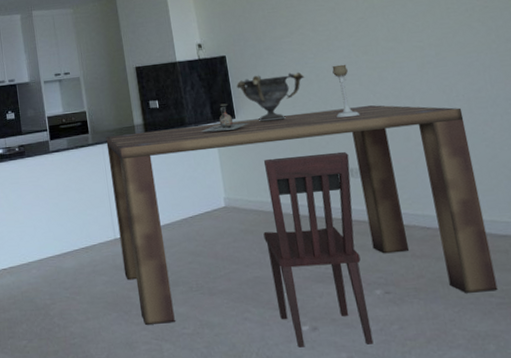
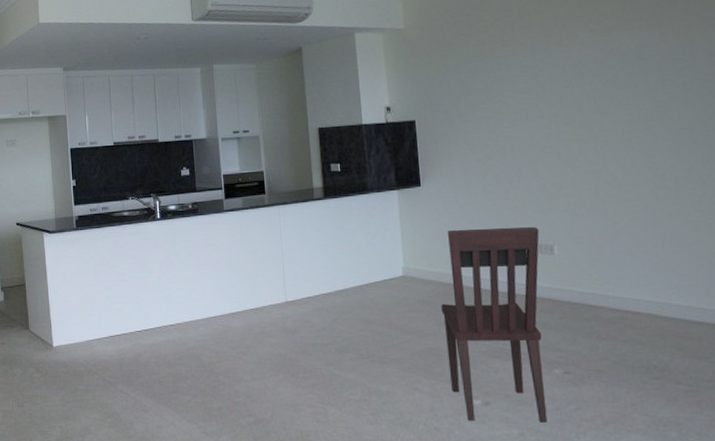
dining table: present [105,105,498,325] -> none [282,180,686,388]
decorative vase: present [201,103,249,132] -> none [383,170,434,199]
decorative bowl: present [236,71,305,122] -> none [424,141,499,191]
candle holder: present [332,64,361,118] -> none [529,135,556,191]

